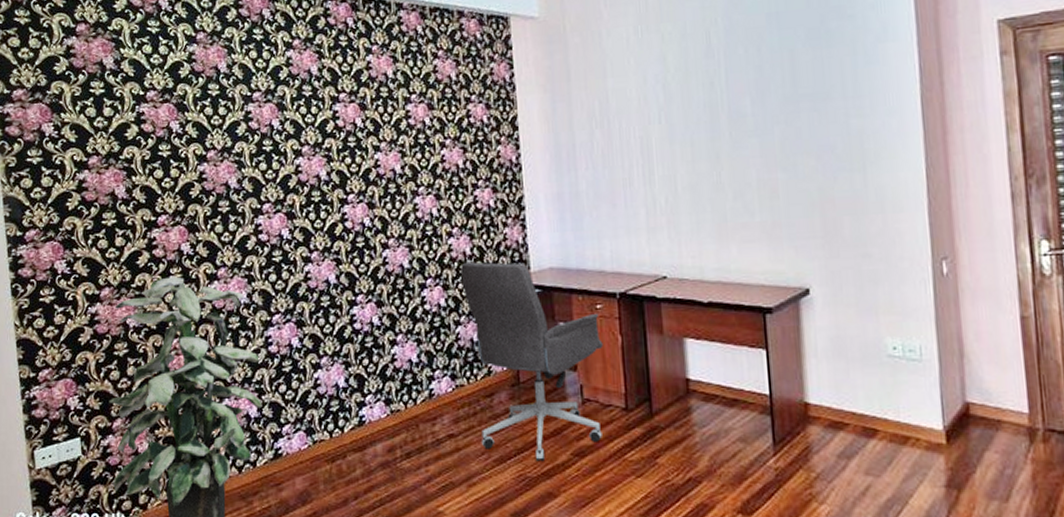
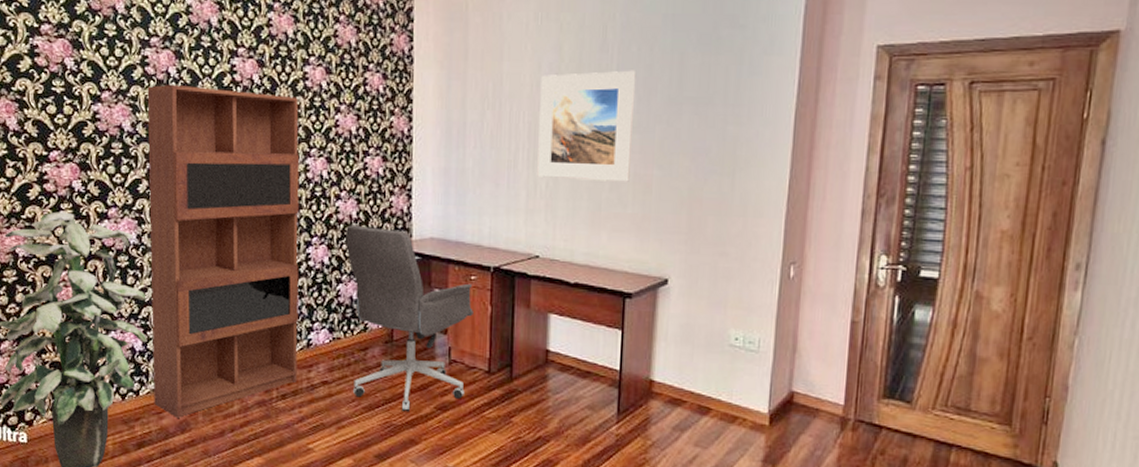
bookcase: none [252,136,421,488] -> present [147,84,300,418]
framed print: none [648,72,754,193] -> present [537,70,637,182]

